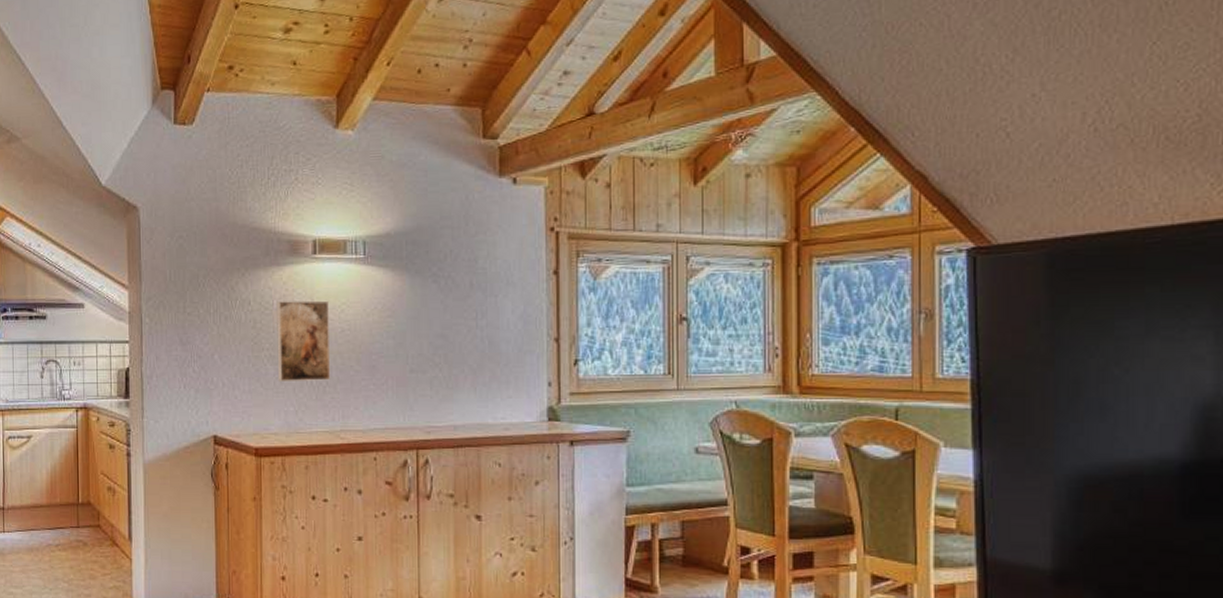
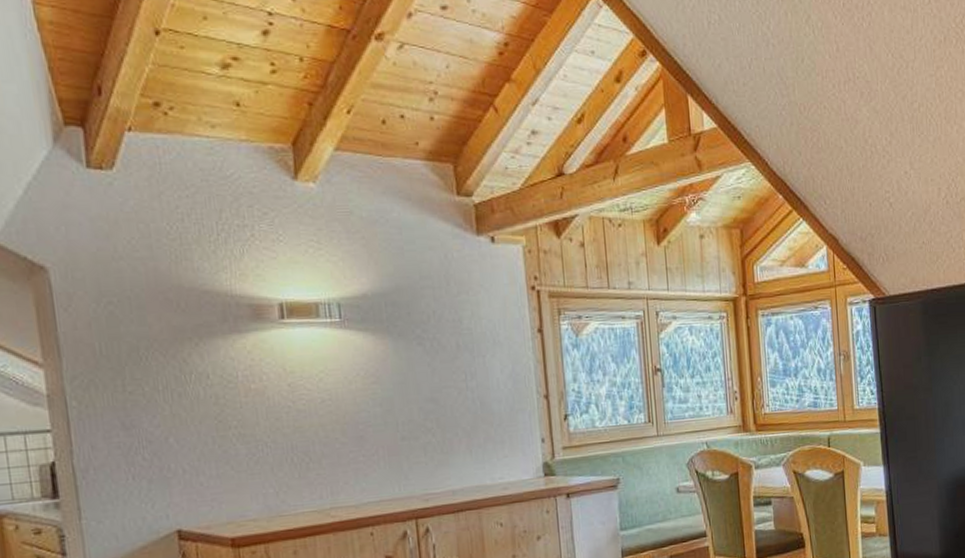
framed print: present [276,300,331,381] -> none [241,369,314,462]

